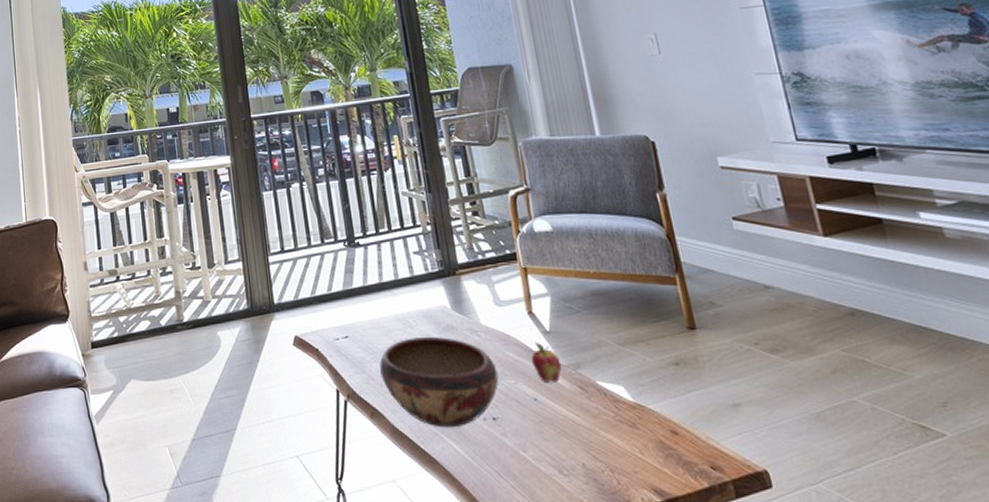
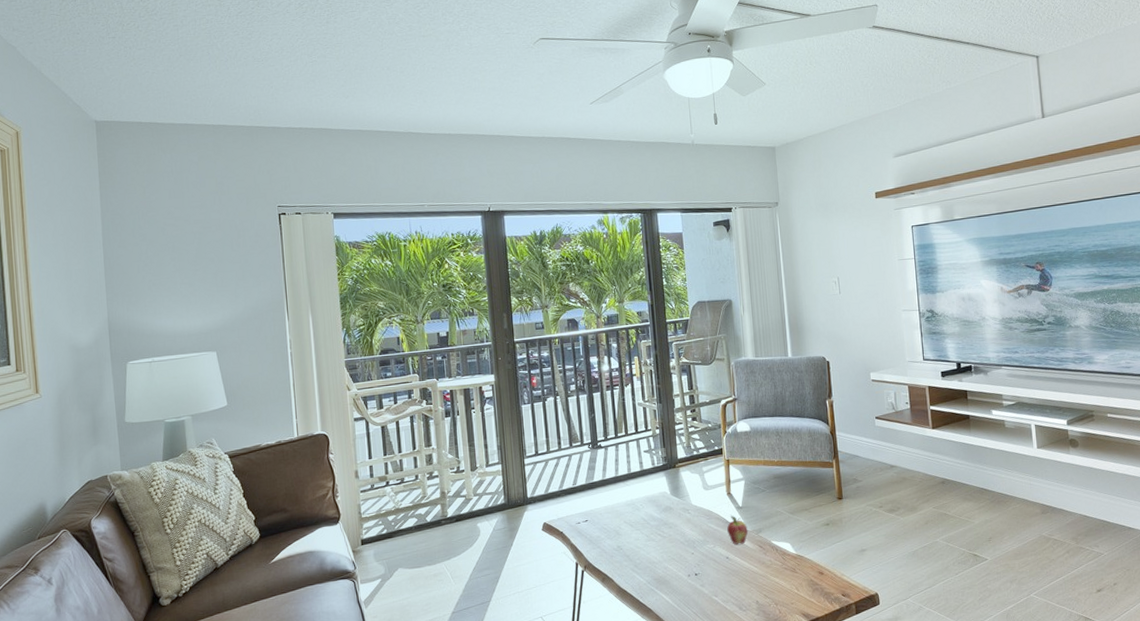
decorative bowl: present [379,336,499,428] -> none [611,516,702,585]

